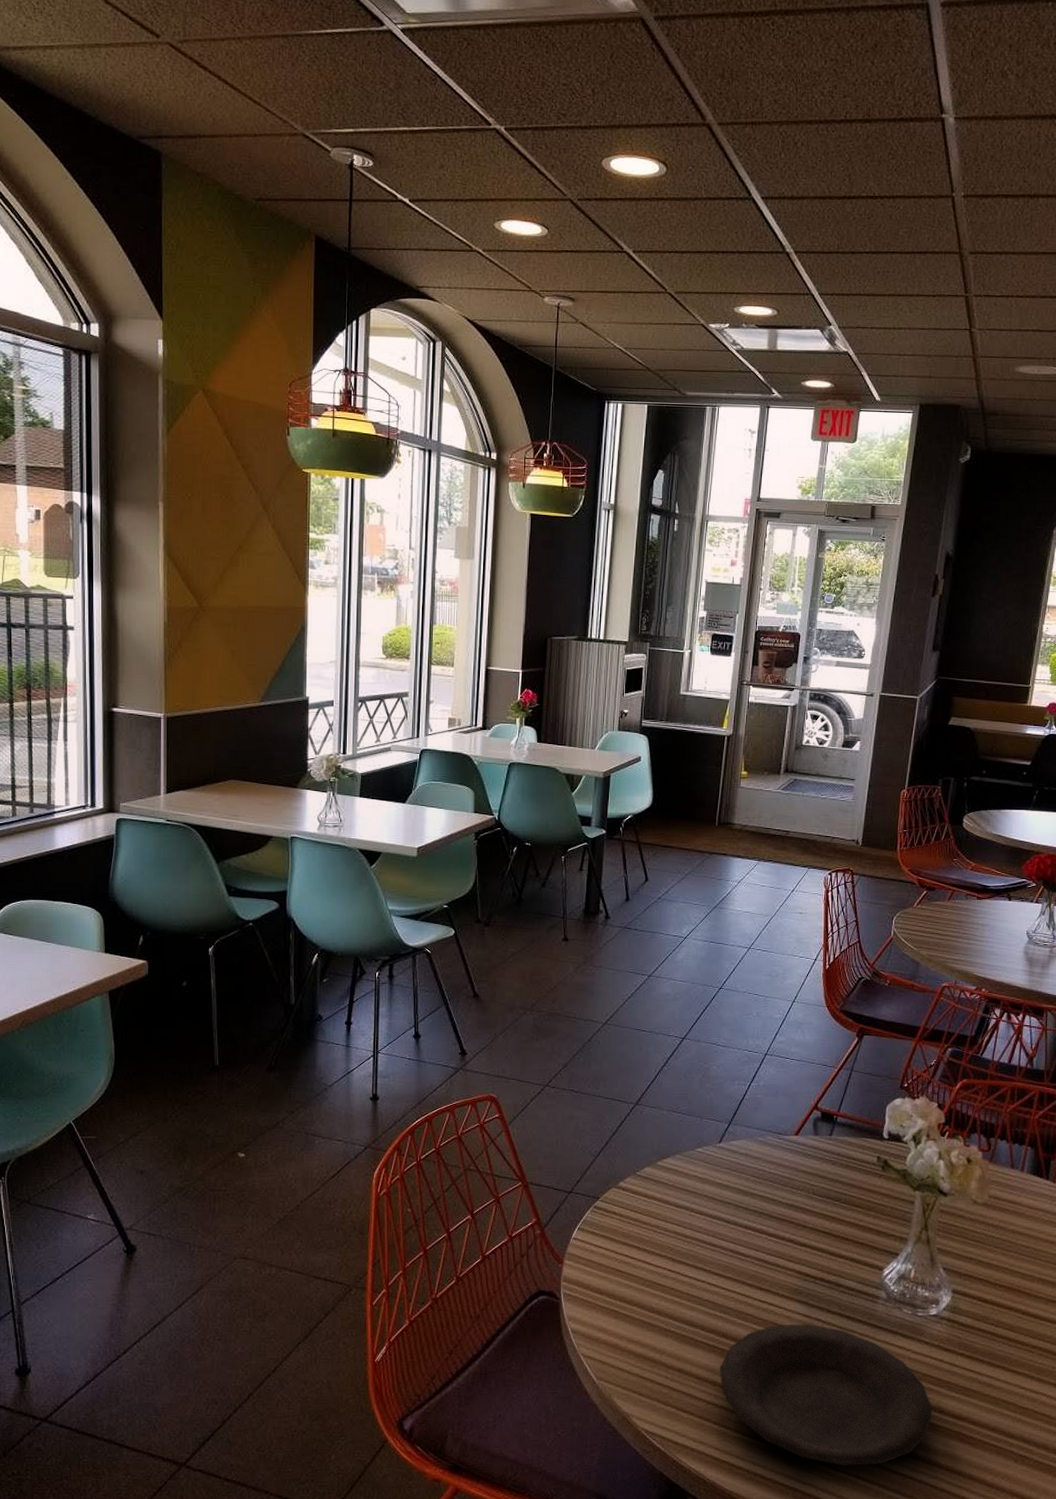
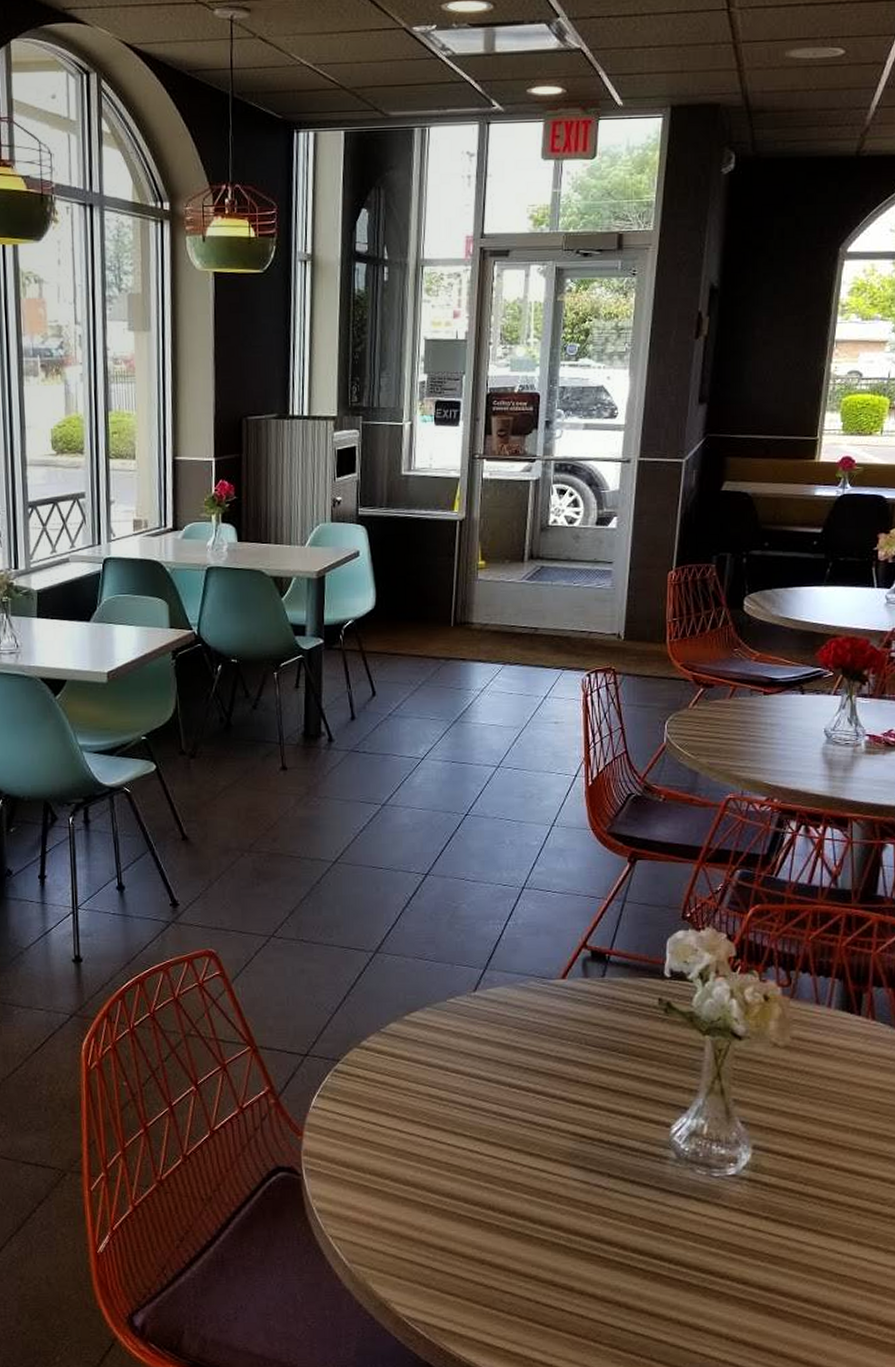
plate: present [720,1324,933,1466] -> none [488,1191,735,1348]

